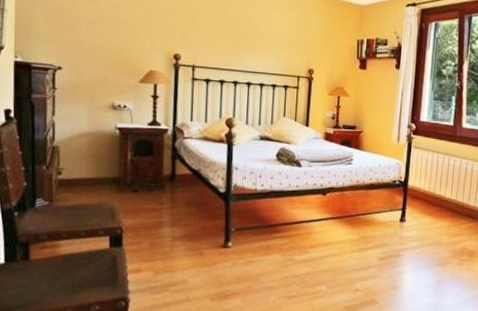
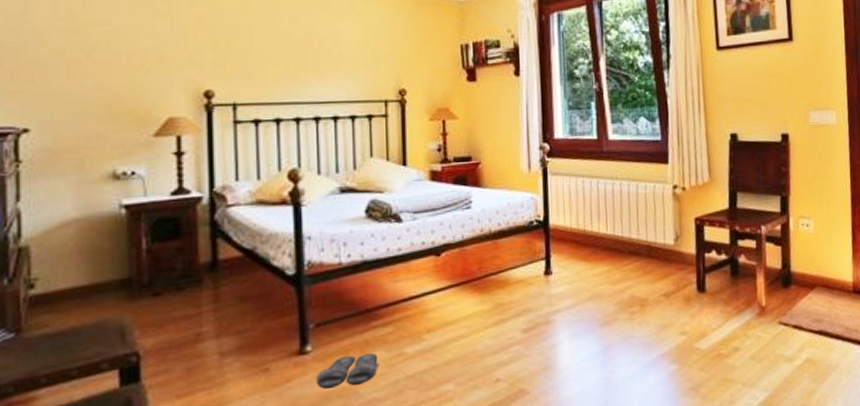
slippers: none [234,253,277,275] -> present [317,352,380,389]

